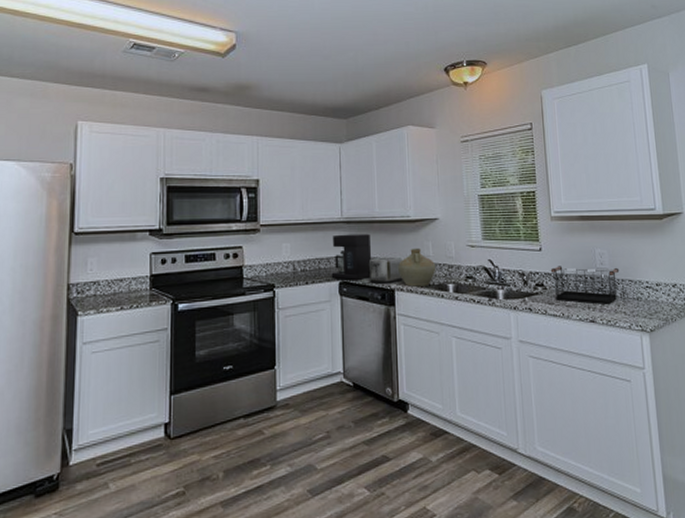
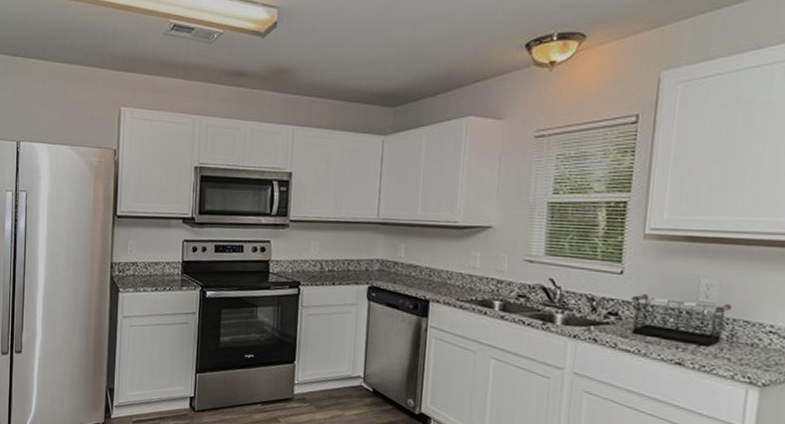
coffee maker: present [331,233,372,281] -> none [360,236,408,287]
toaster: present [367,256,403,285] -> none [400,264,442,294]
ceramic jug: present [398,248,436,287] -> none [436,257,482,301]

